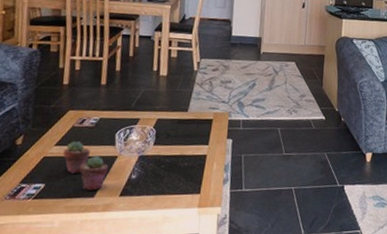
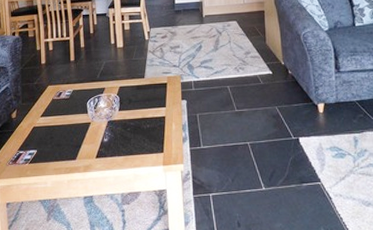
potted succulent: present [62,141,90,173] -> none [47,112,68,140]
potted succulent: present [80,155,109,191] -> none [62,123,84,154]

